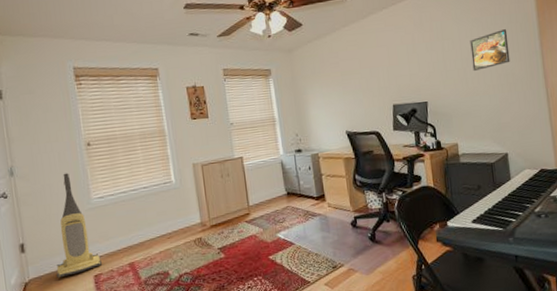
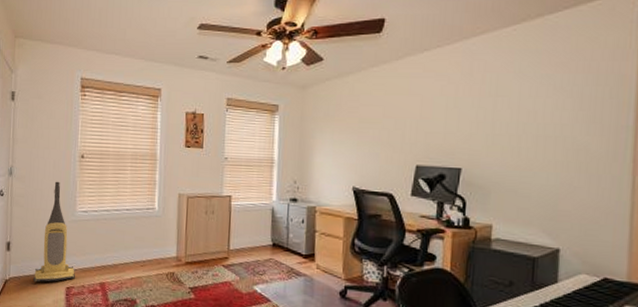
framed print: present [470,29,510,72] -> none [530,93,589,141]

